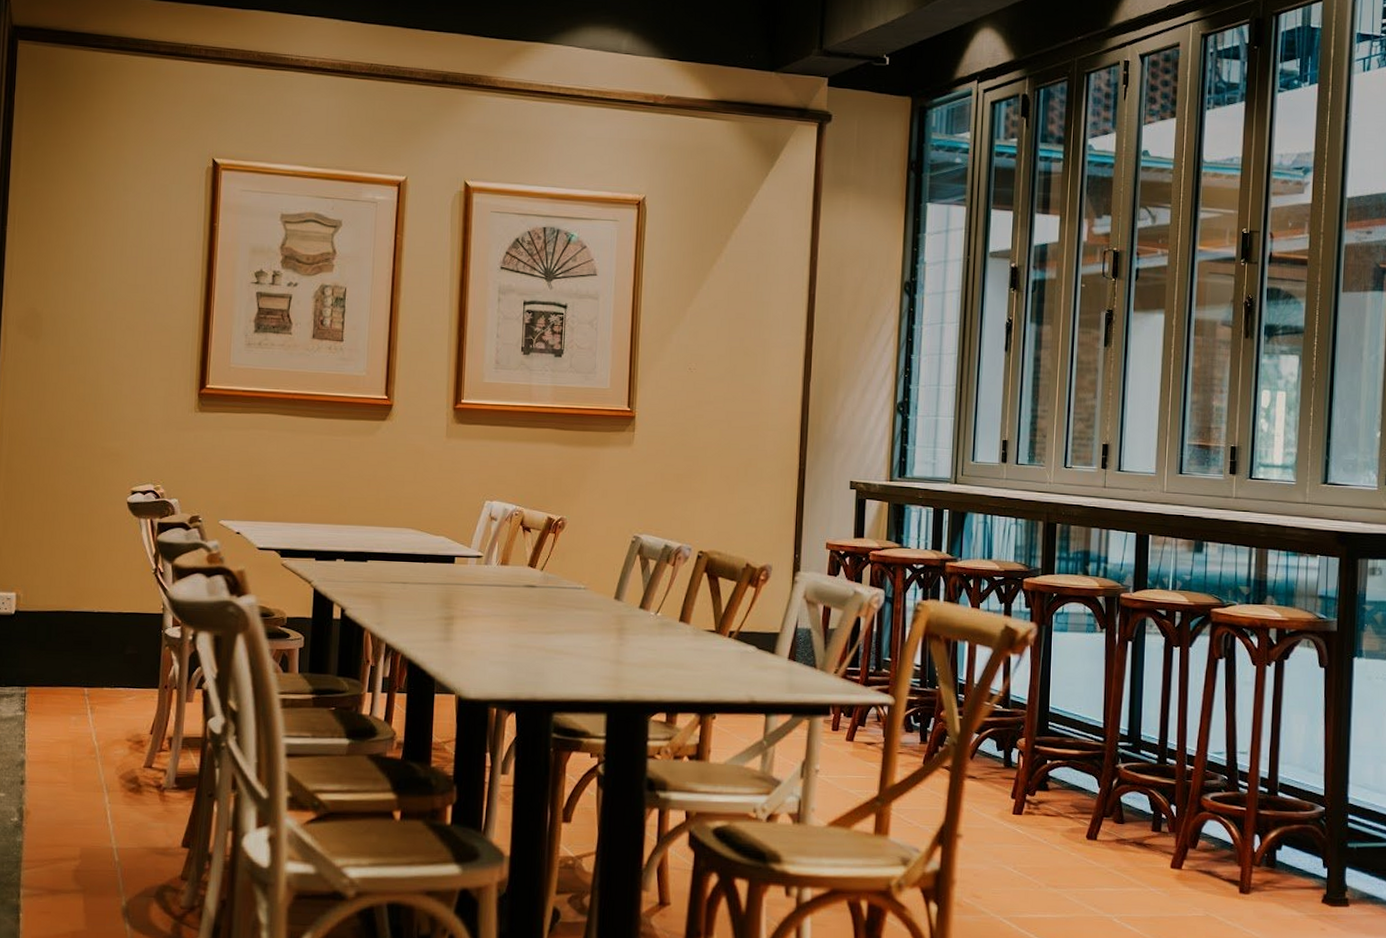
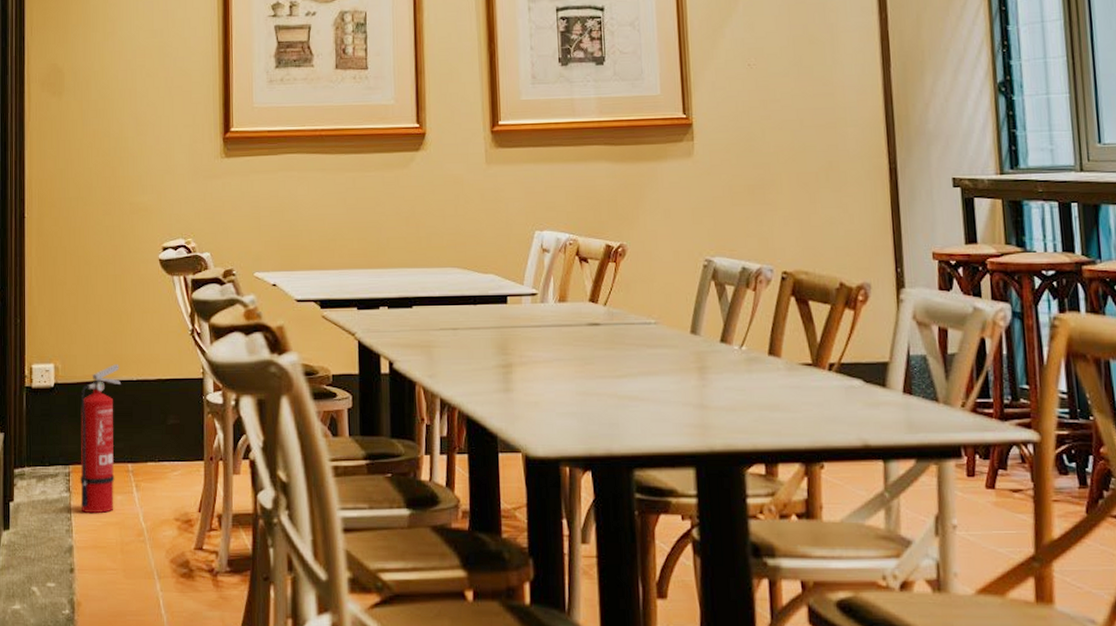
fire extinguisher: none [35,596,83,731] -> present [80,364,122,513]

